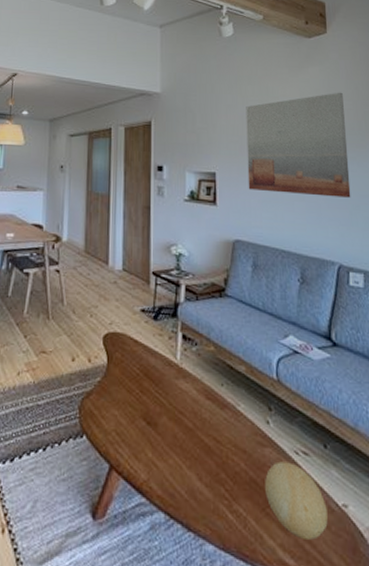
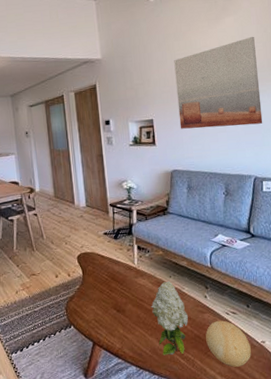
flower: none [193,390,242,505] -> present [151,281,188,356]

